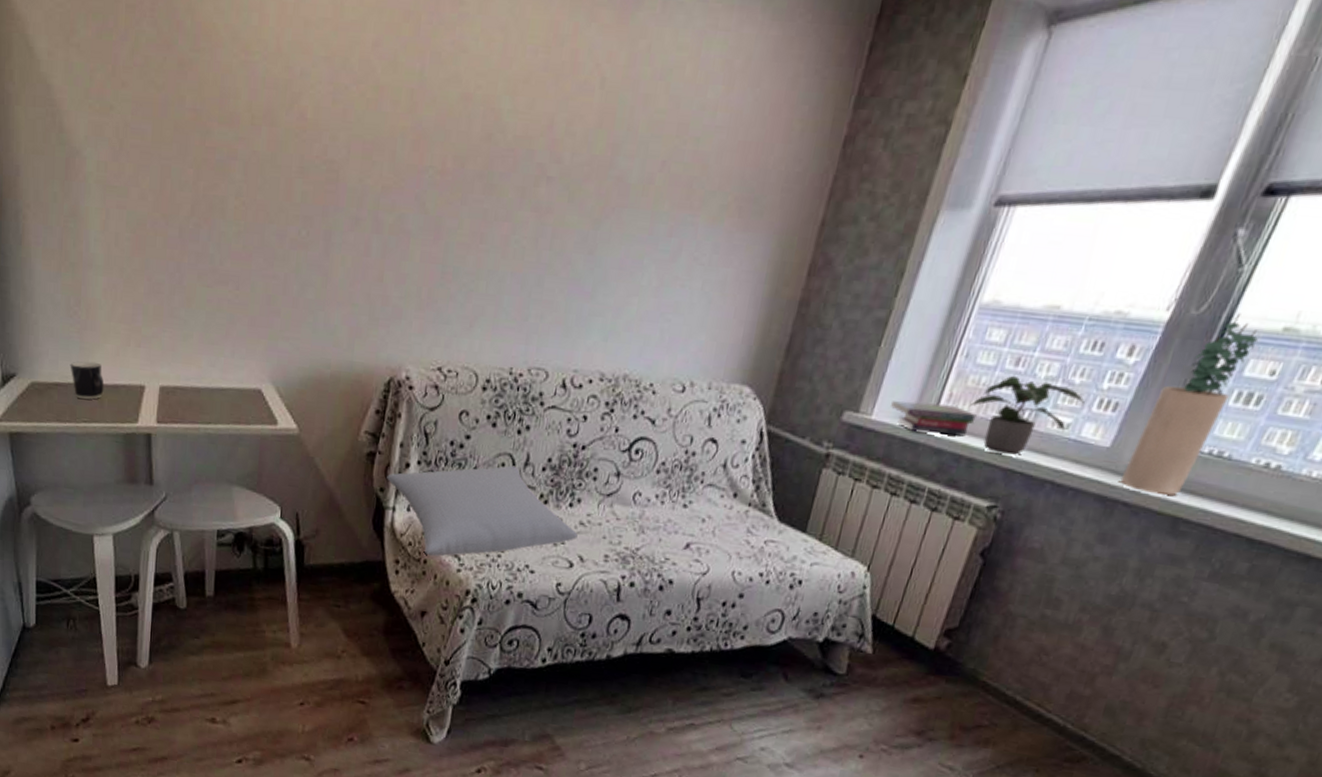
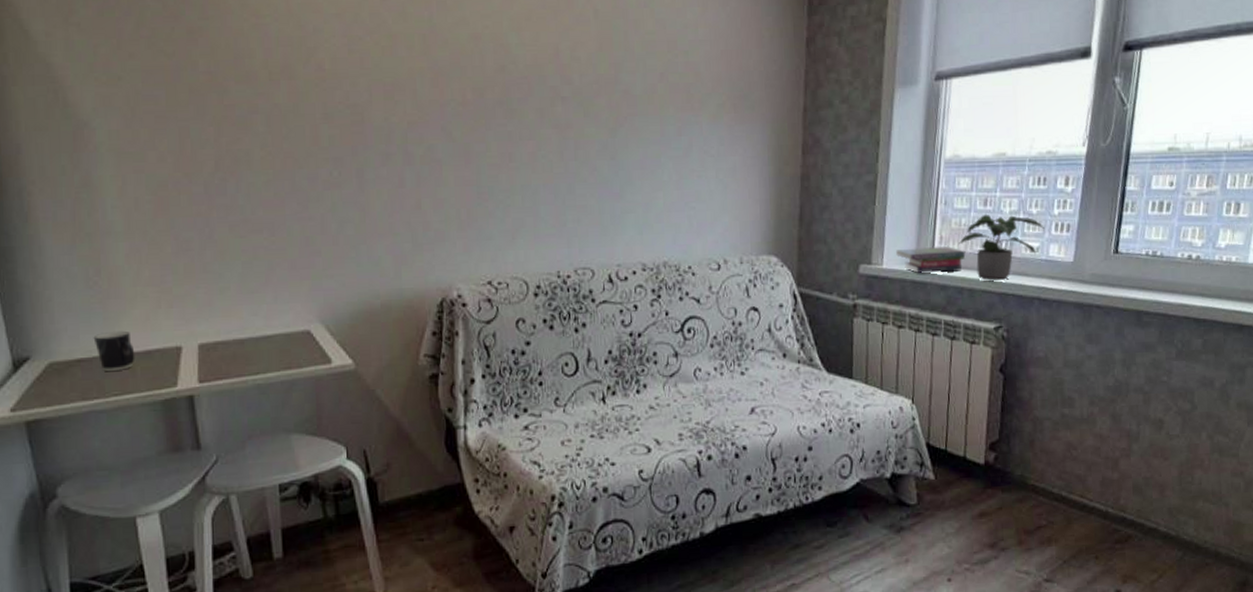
pillow: present [387,465,578,557] -> none [453,363,650,469]
vase: present [1120,313,1258,497] -> none [1088,141,1153,295]

